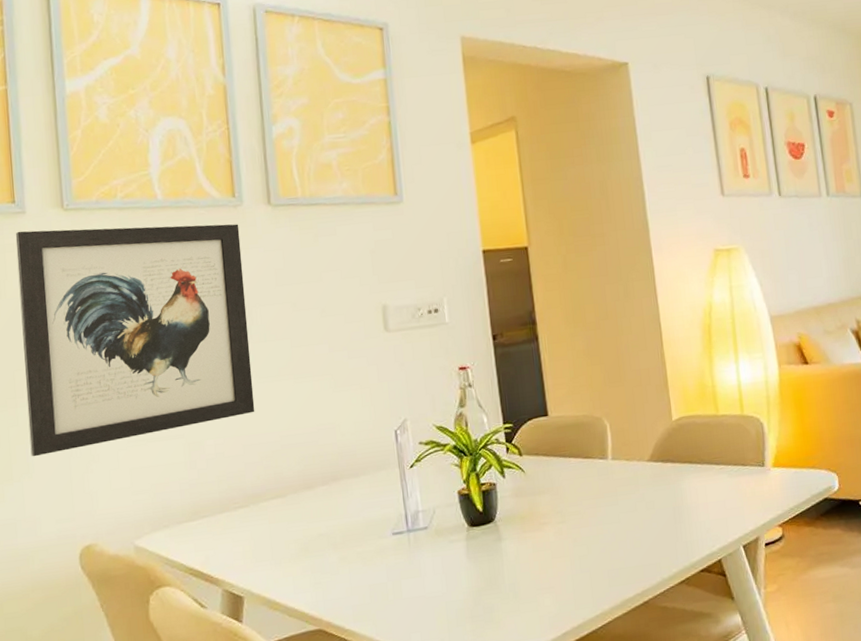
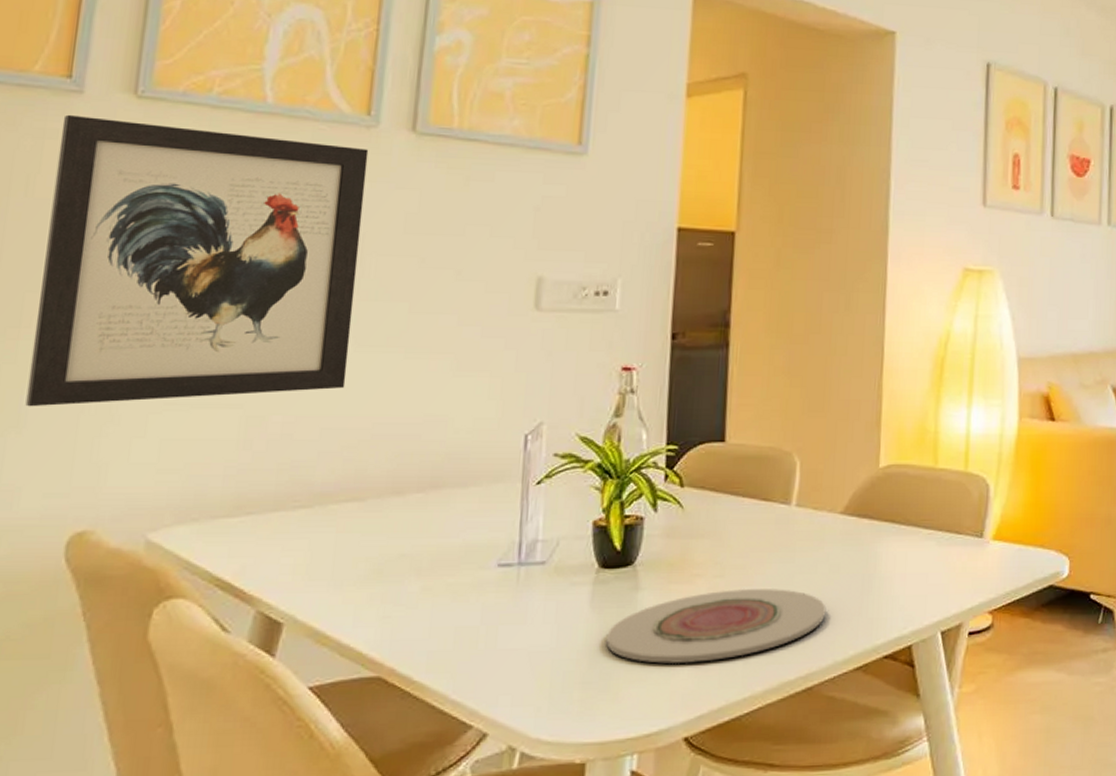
plate: none [483,526,650,596] -> present [606,588,826,665]

